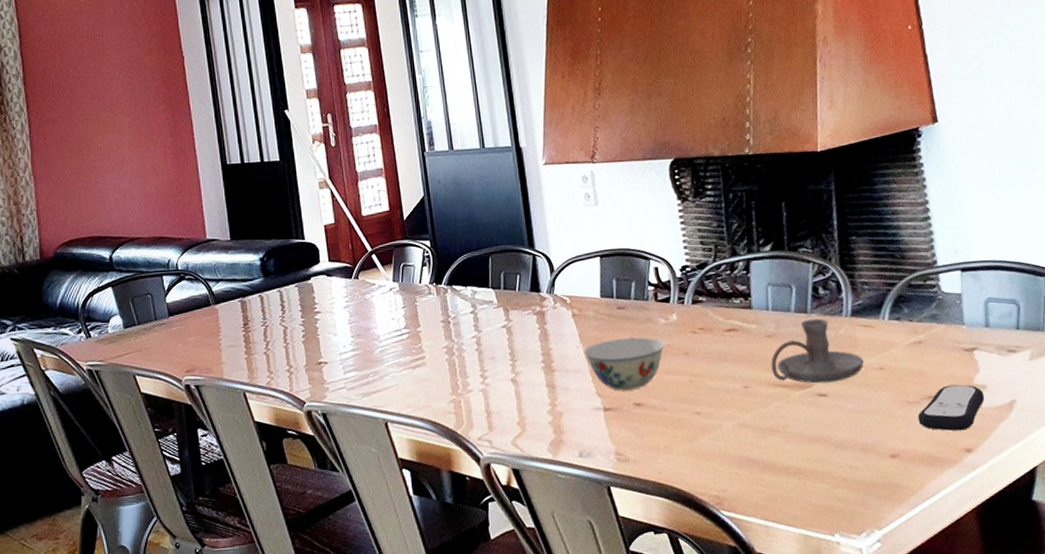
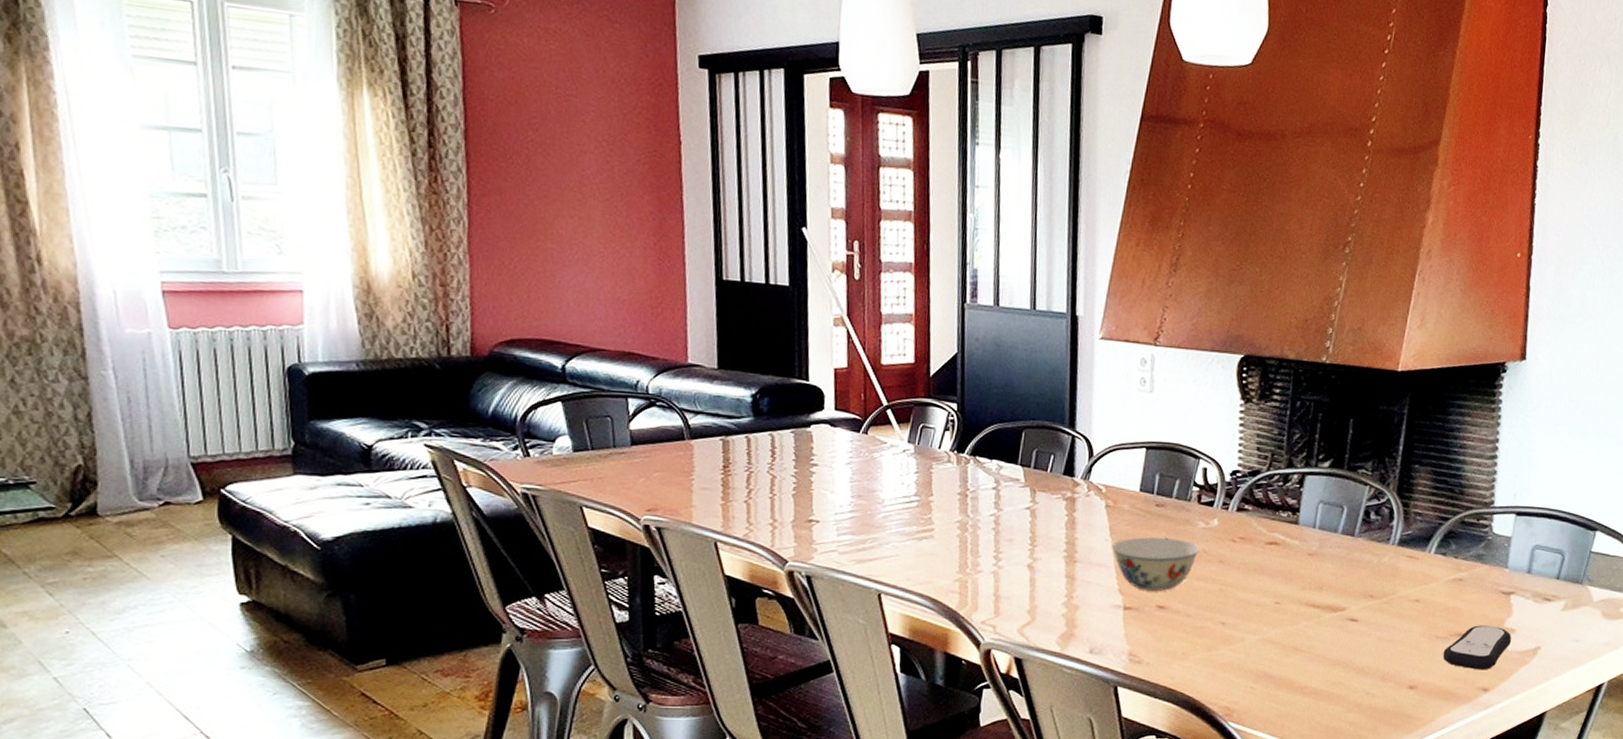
candle holder: present [771,318,864,384] -> none [1306,542,1402,609]

